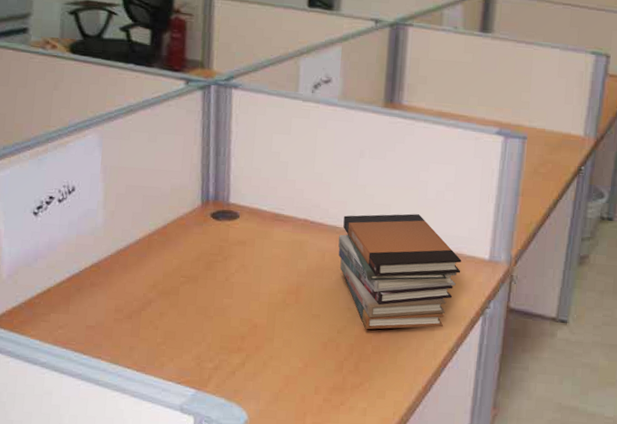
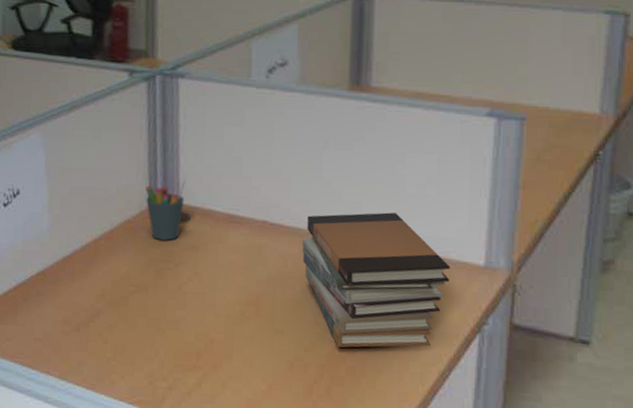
pen holder: none [198,181,236,237] -> present [146,179,186,241]

